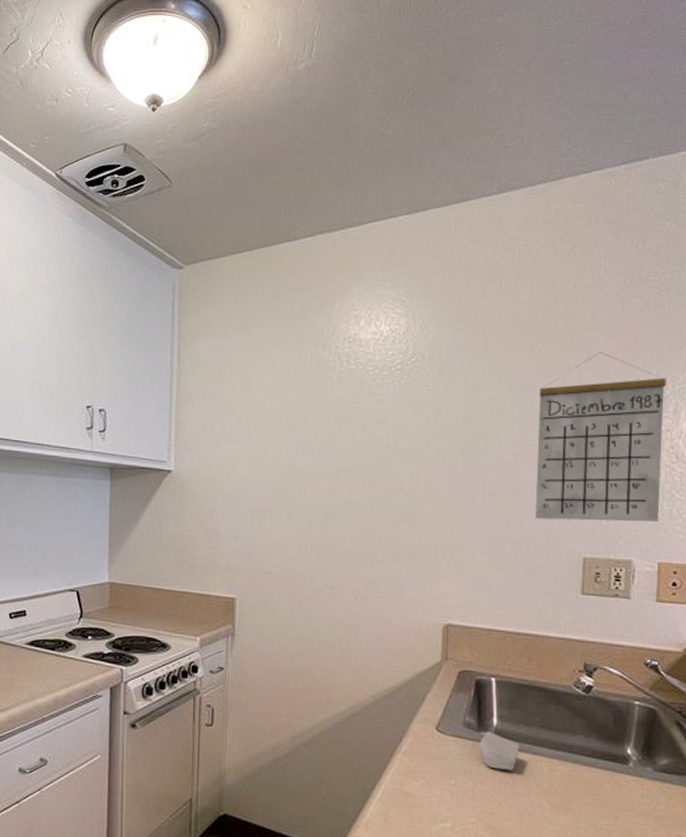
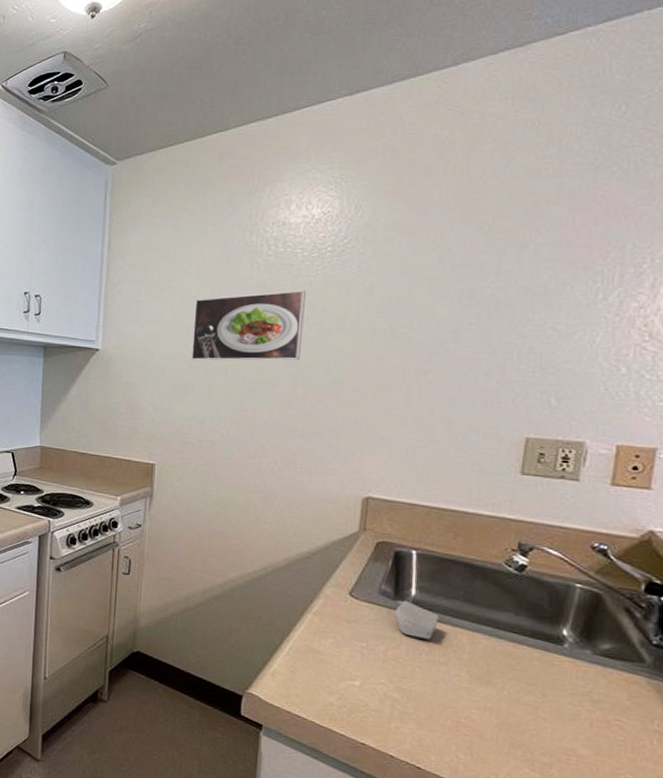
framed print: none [268,408,380,483] -> present [190,289,307,361]
calendar: present [535,352,667,522] -> none [473,226,644,403]

